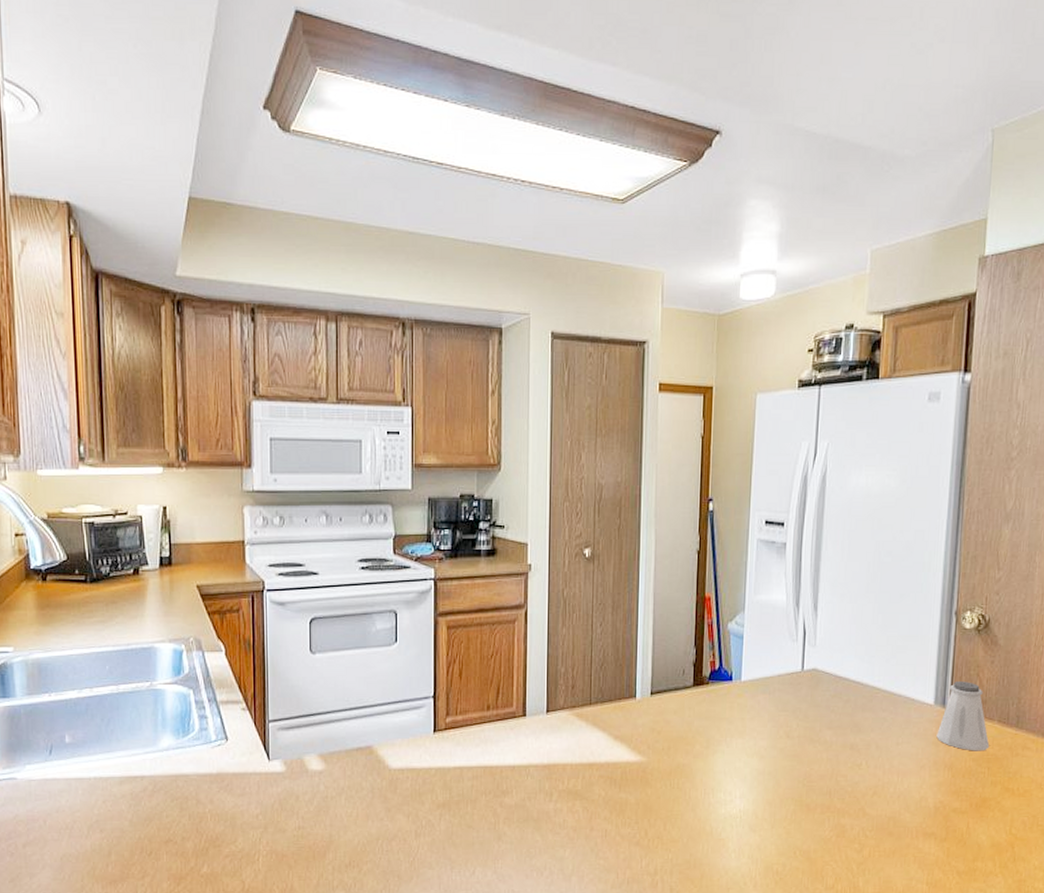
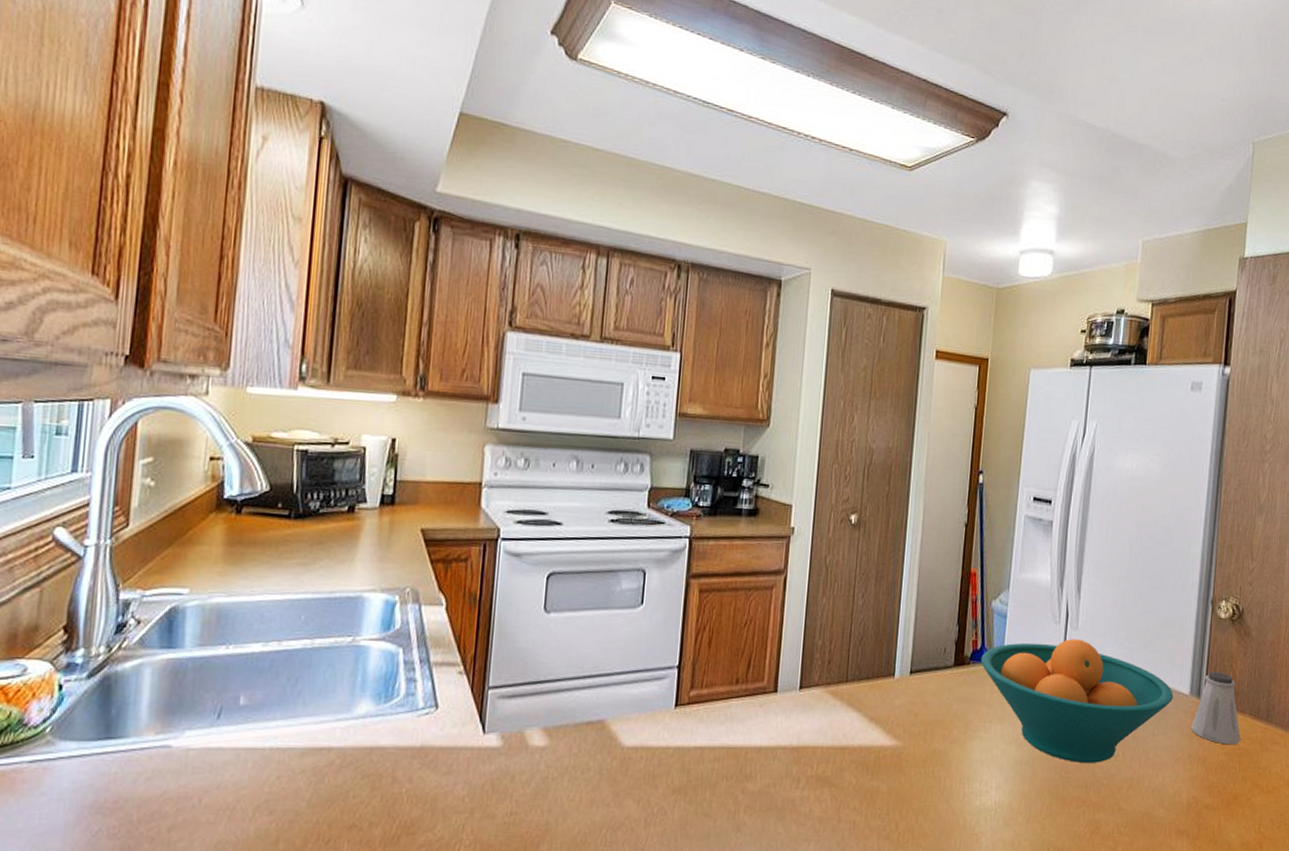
fruit bowl: none [719,656,917,772] -> present [981,639,1173,763]

